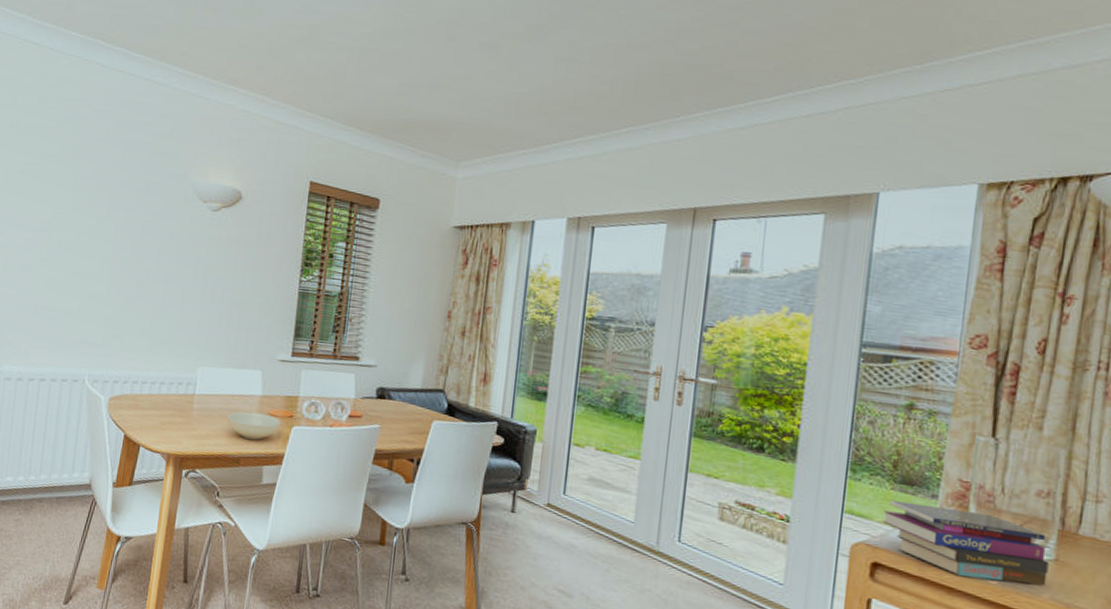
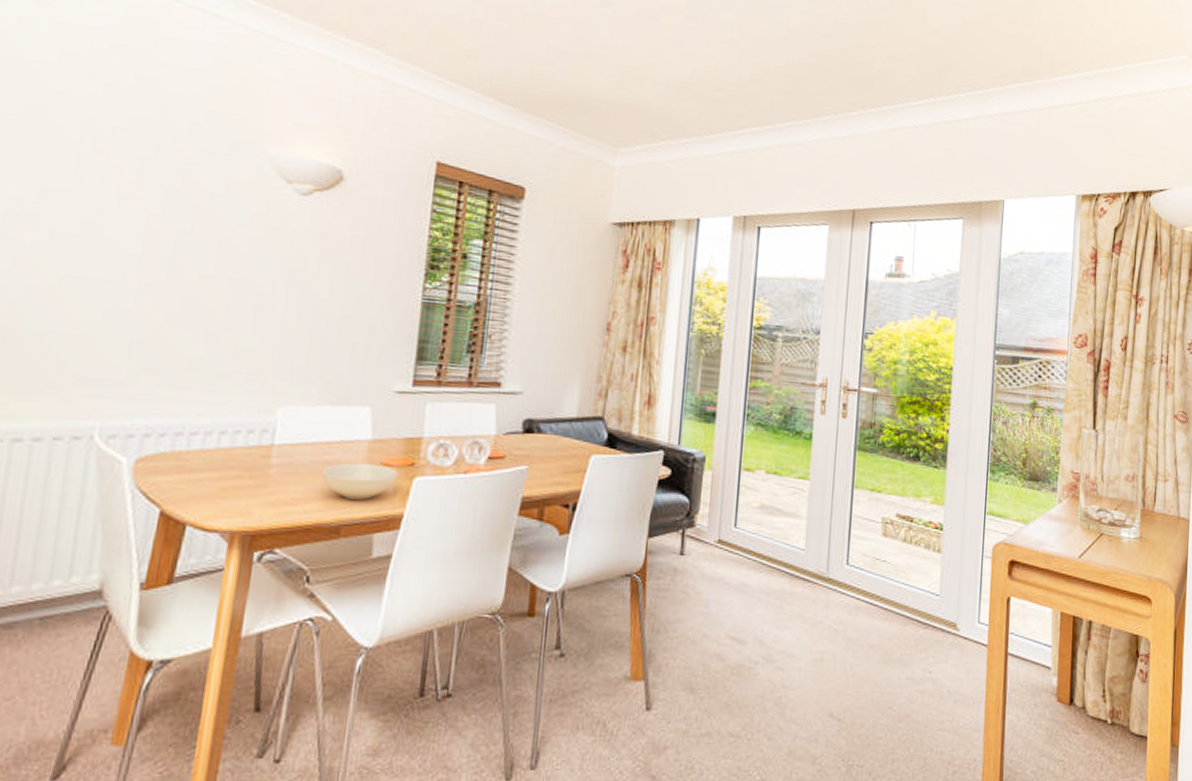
books: present [883,499,1049,586] -> none [1017,497,1136,564]

